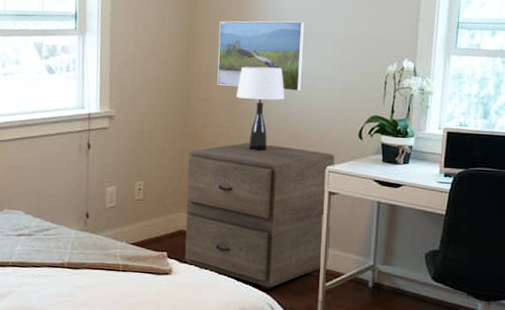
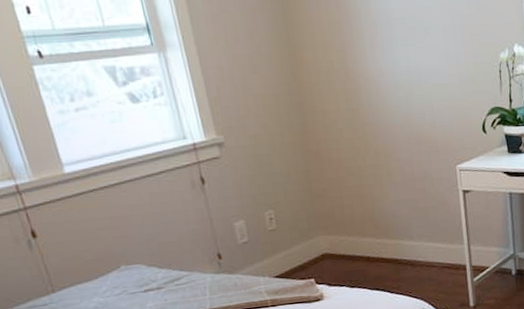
filing cabinet: present [185,142,335,290] -> none [315,151,473,296]
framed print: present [217,21,305,92] -> none [319,12,419,94]
table lamp: present [236,66,285,152] -> none [353,67,404,160]

